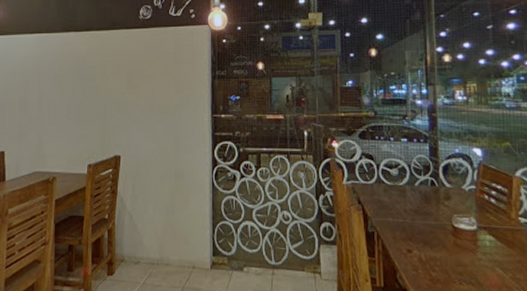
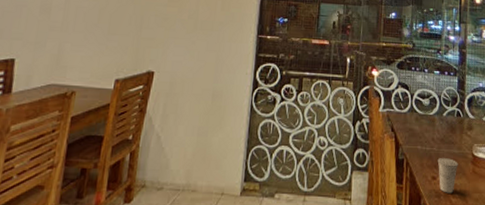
cup: none [412,229,437,267] -> present [437,157,458,193]

